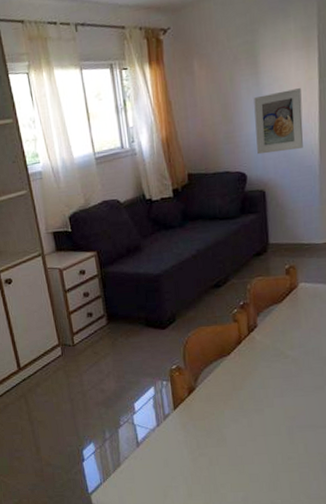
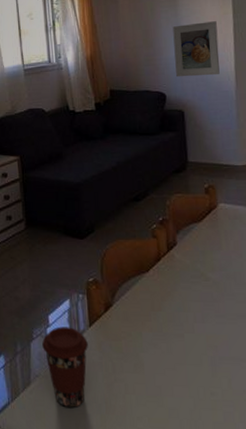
coffee cup: none [129,412,173,483] -> present [42,327,88,408]

